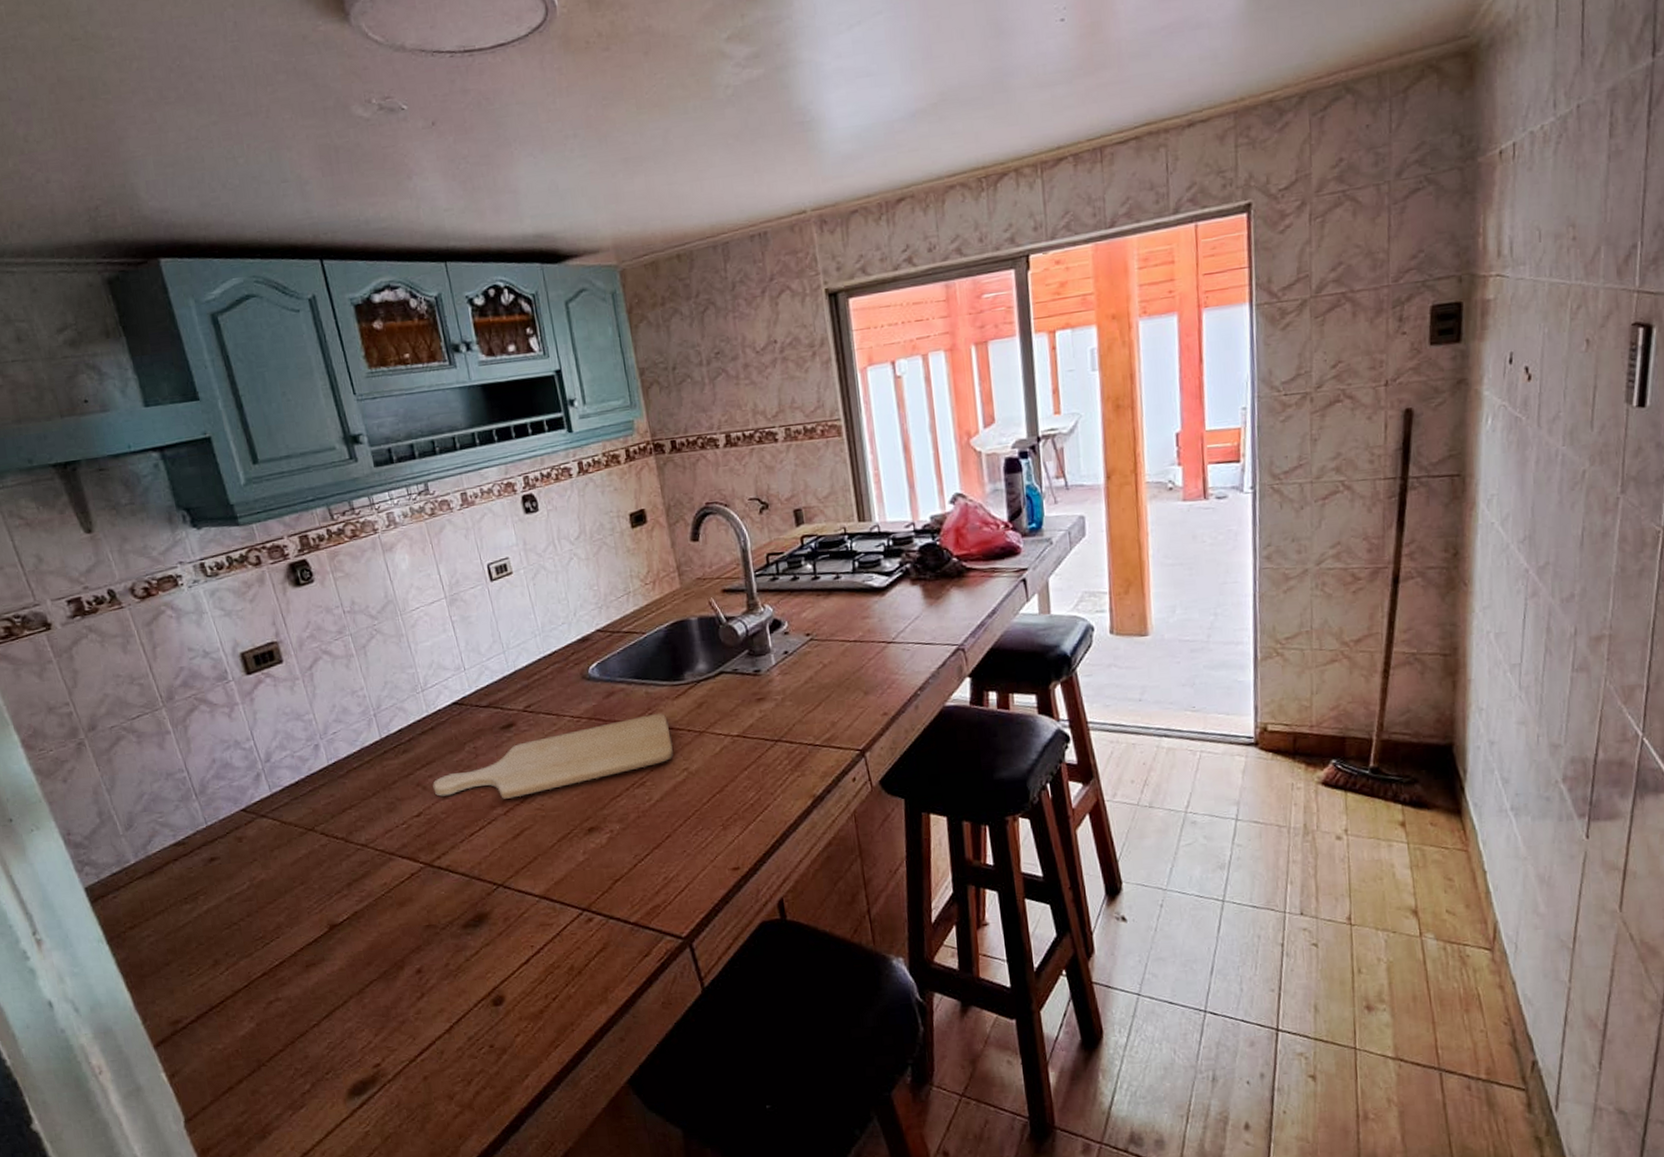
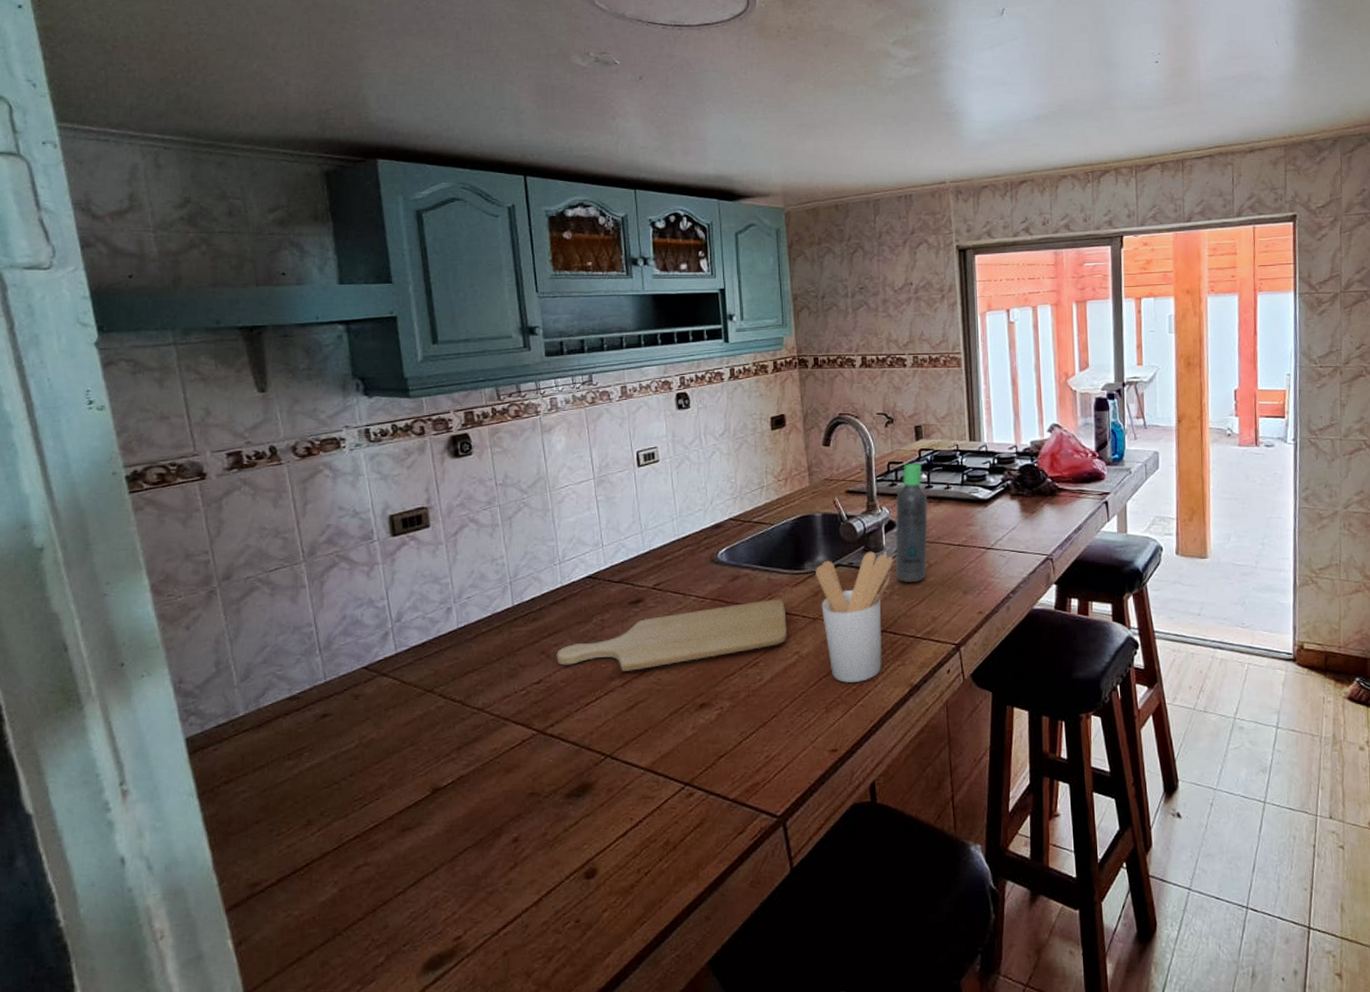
utensil holder: none [697,655,783,799] -> present [816,551,894,684]
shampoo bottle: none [780,552,821,686] -> present [895,463,928,582]

